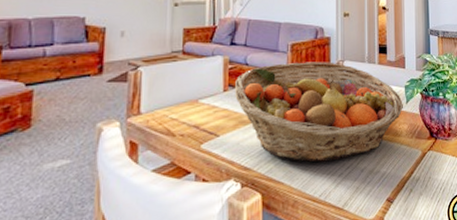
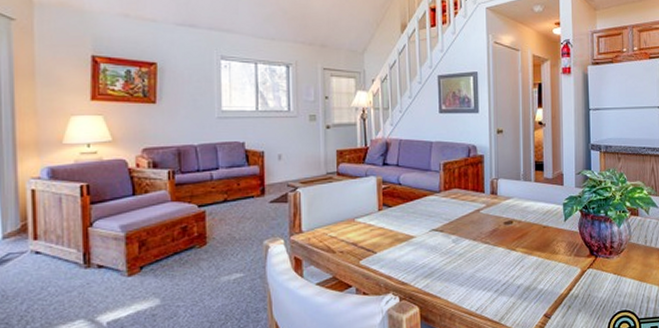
fruit basket: present [234,62,403,162] -> none [388,180,561,278]

